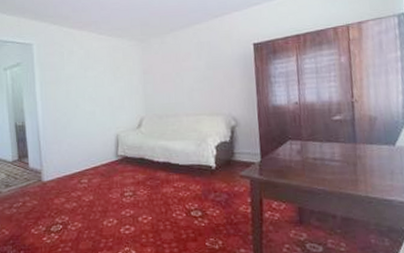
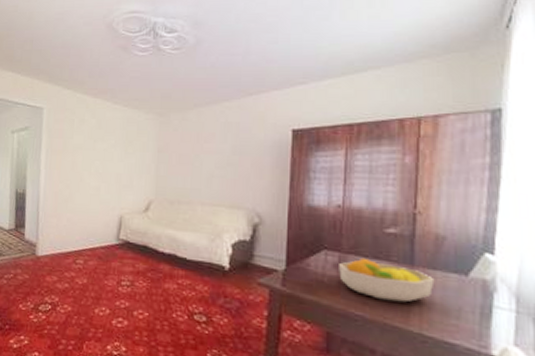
fruit bowl: none [301,142,373,175] -> present [339,257,435,303]

